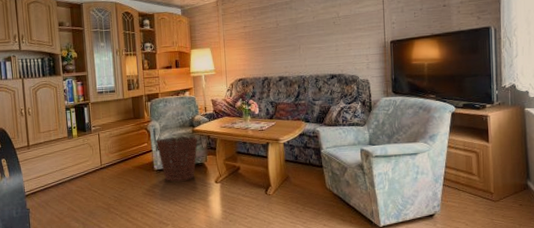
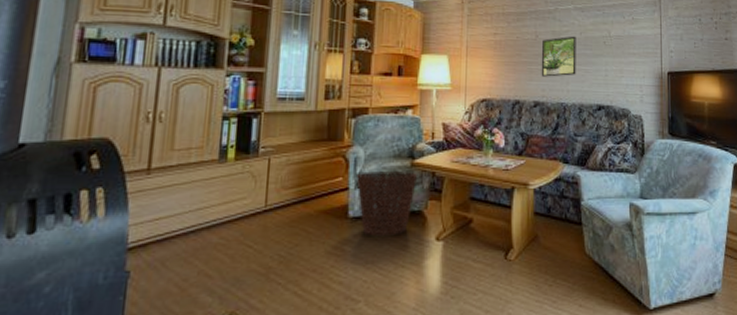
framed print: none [281,20,312,57] -> present [541,36,576,77]

